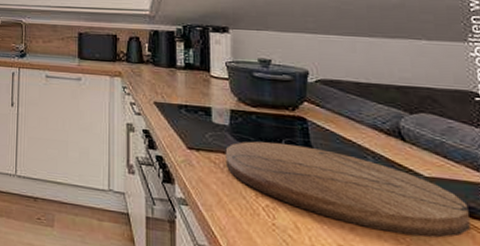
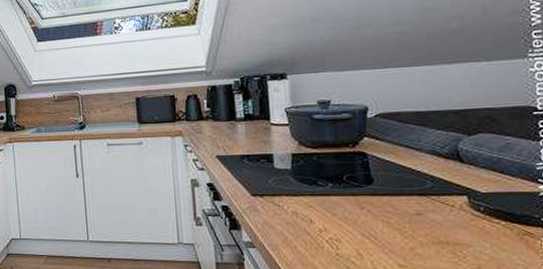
cutting board: present [225,141,470,238] -> none [288,179,524,248]

